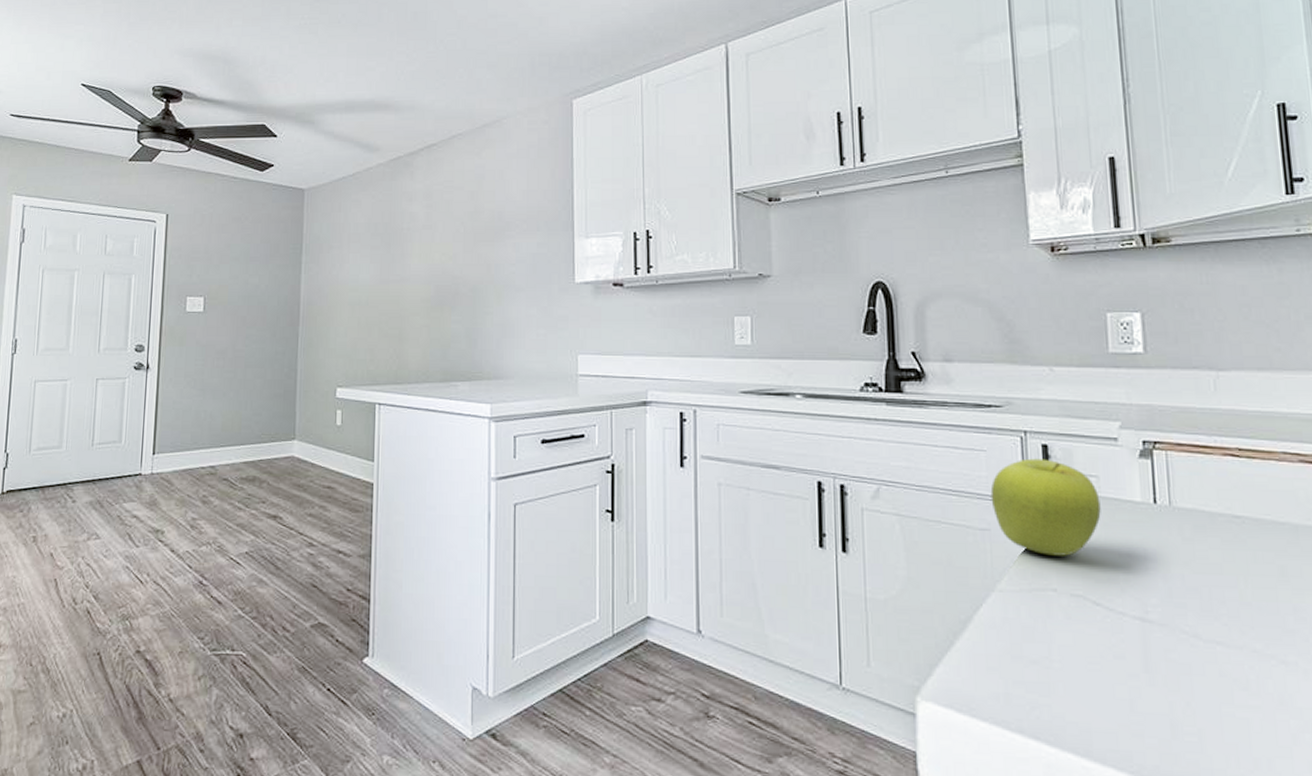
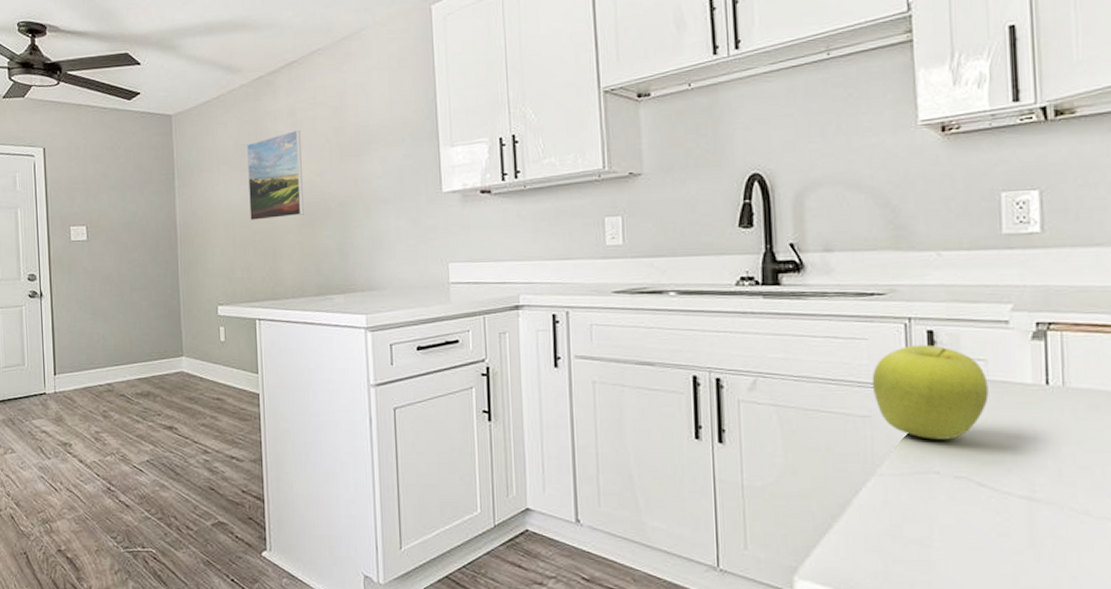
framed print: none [378,212,435,302] -> present [247,129,304,222]

